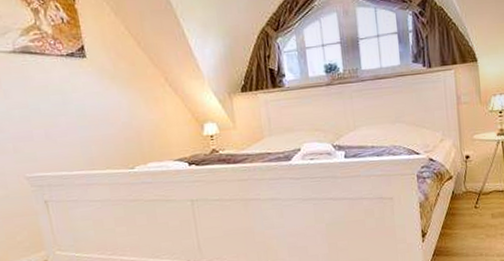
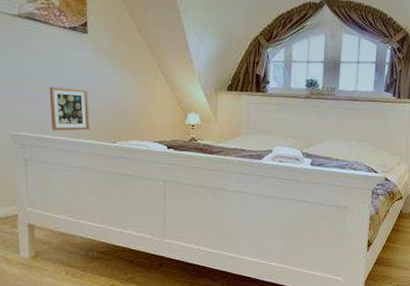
picture frame: none [57,117,105,166] -> present [49,86,89,131]

